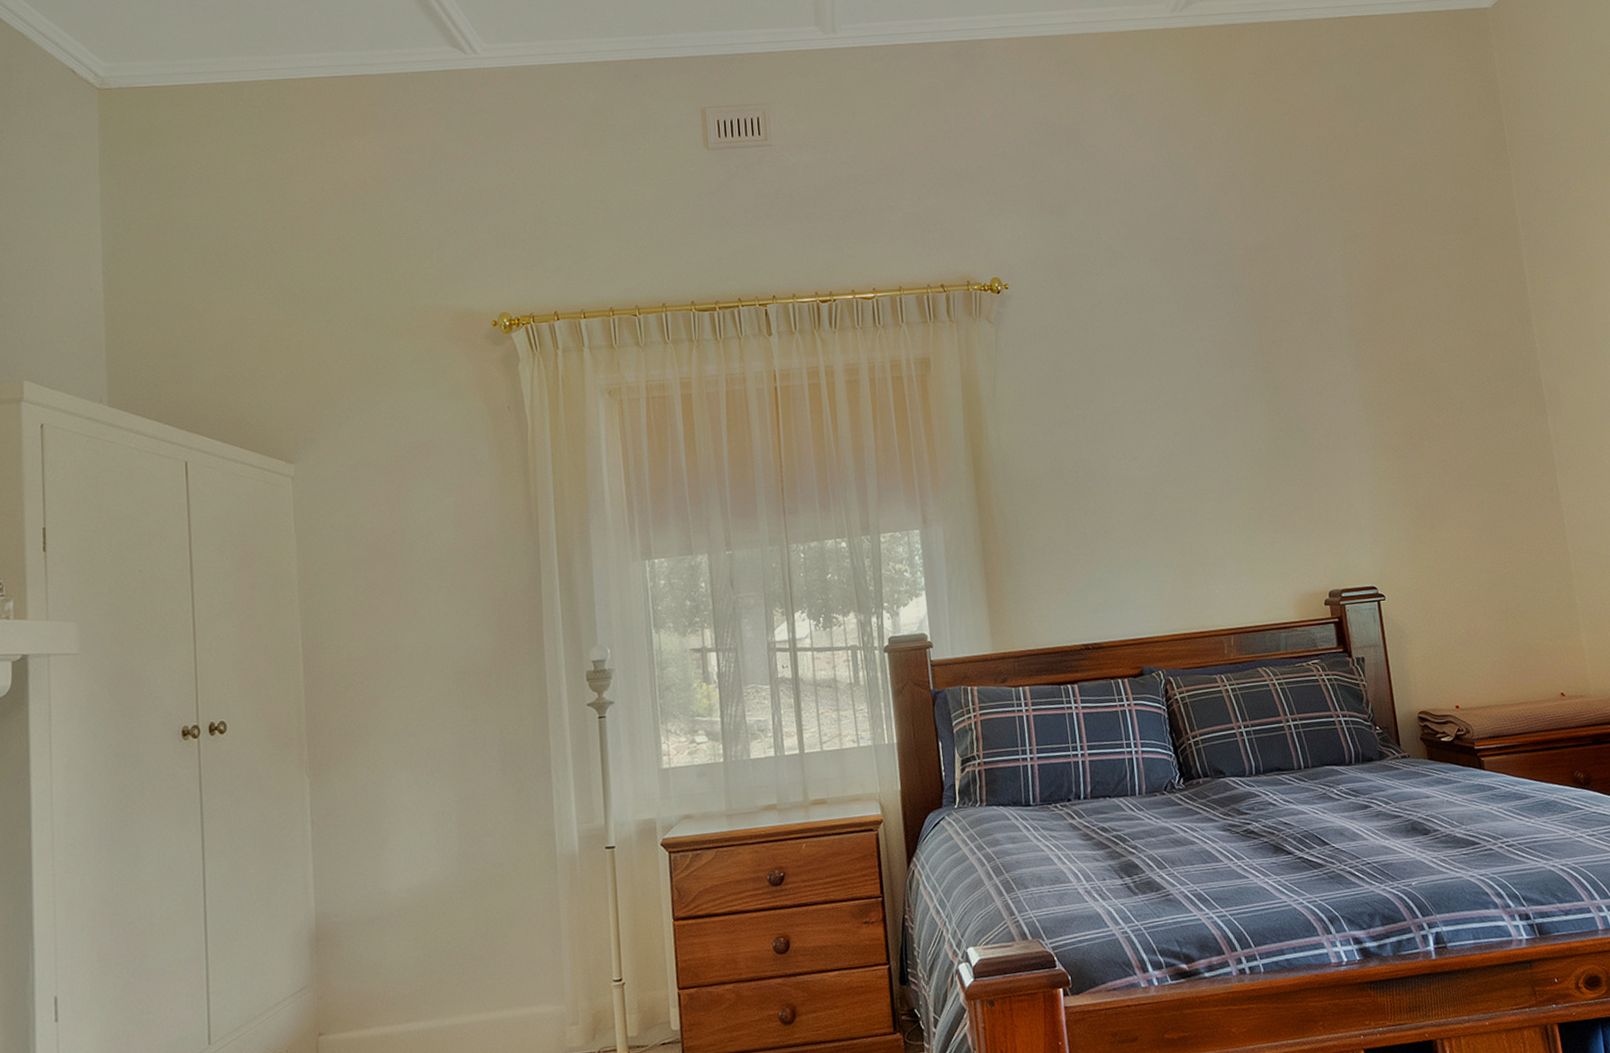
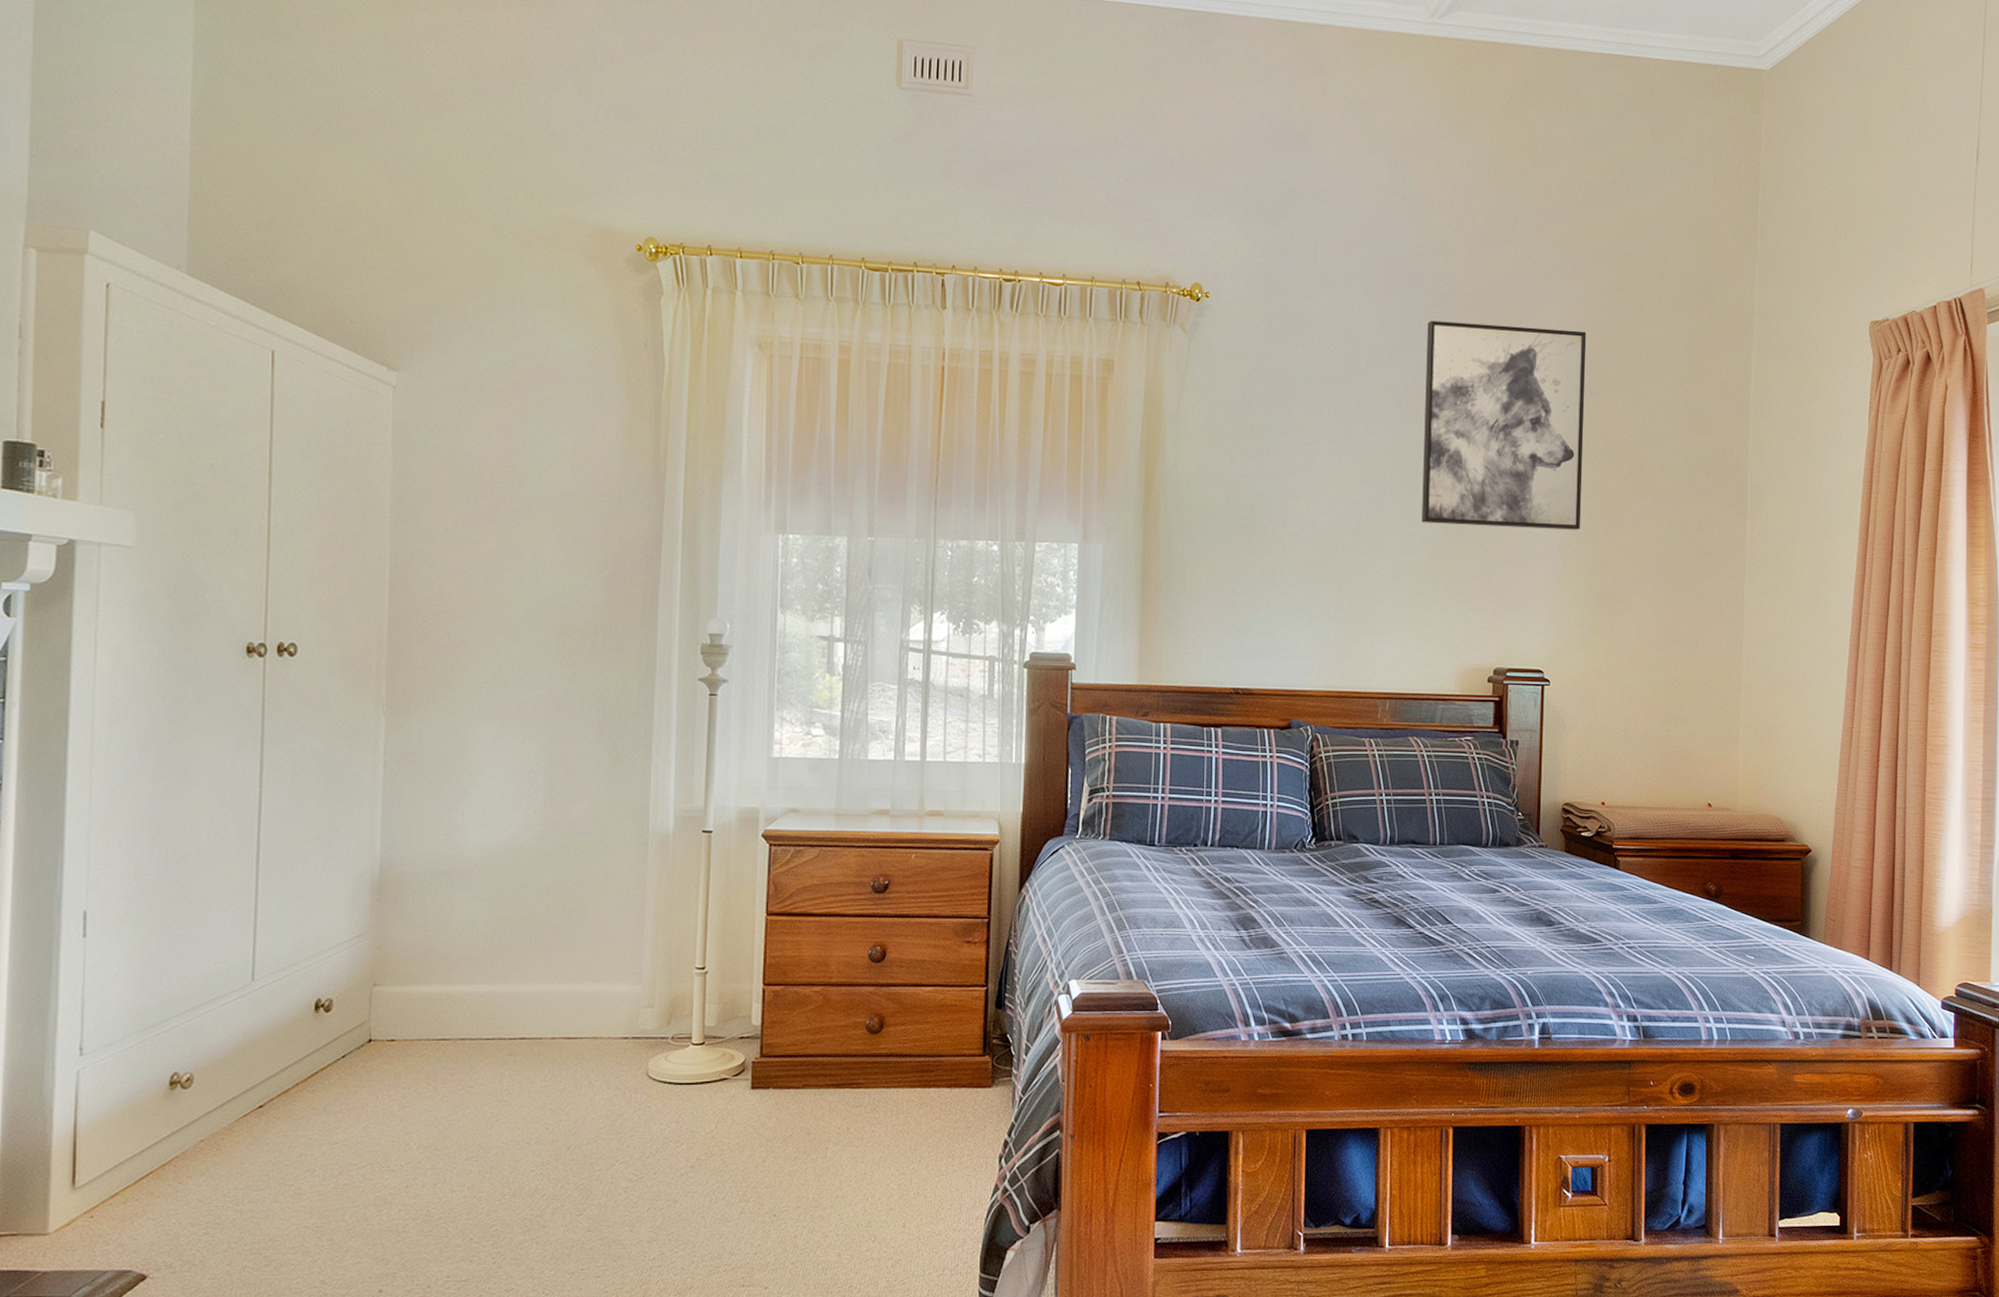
wall art: none [1213,266,1390,464] -> present [1421,320,1587,530]

